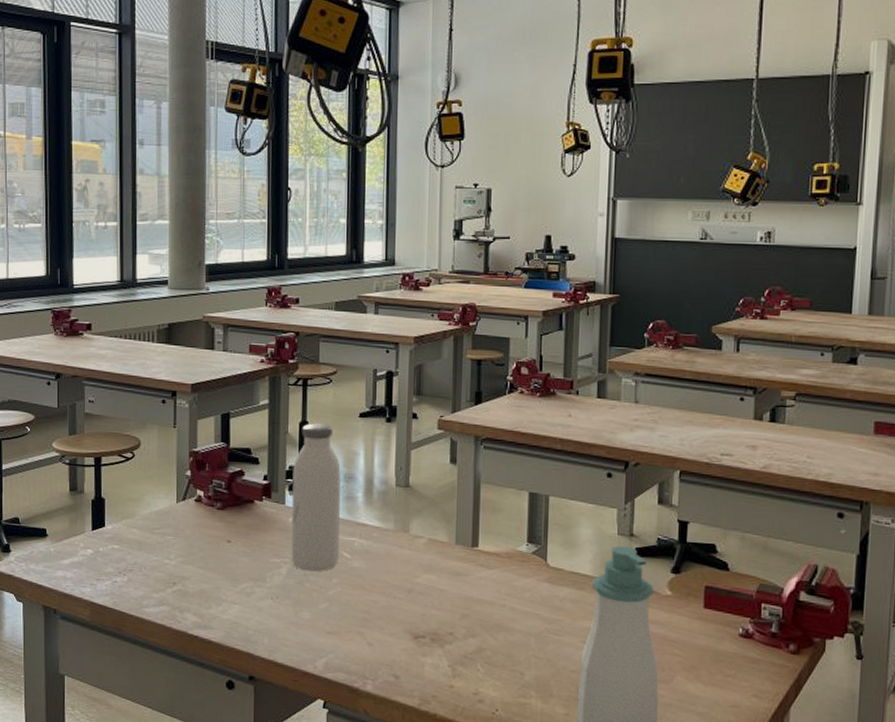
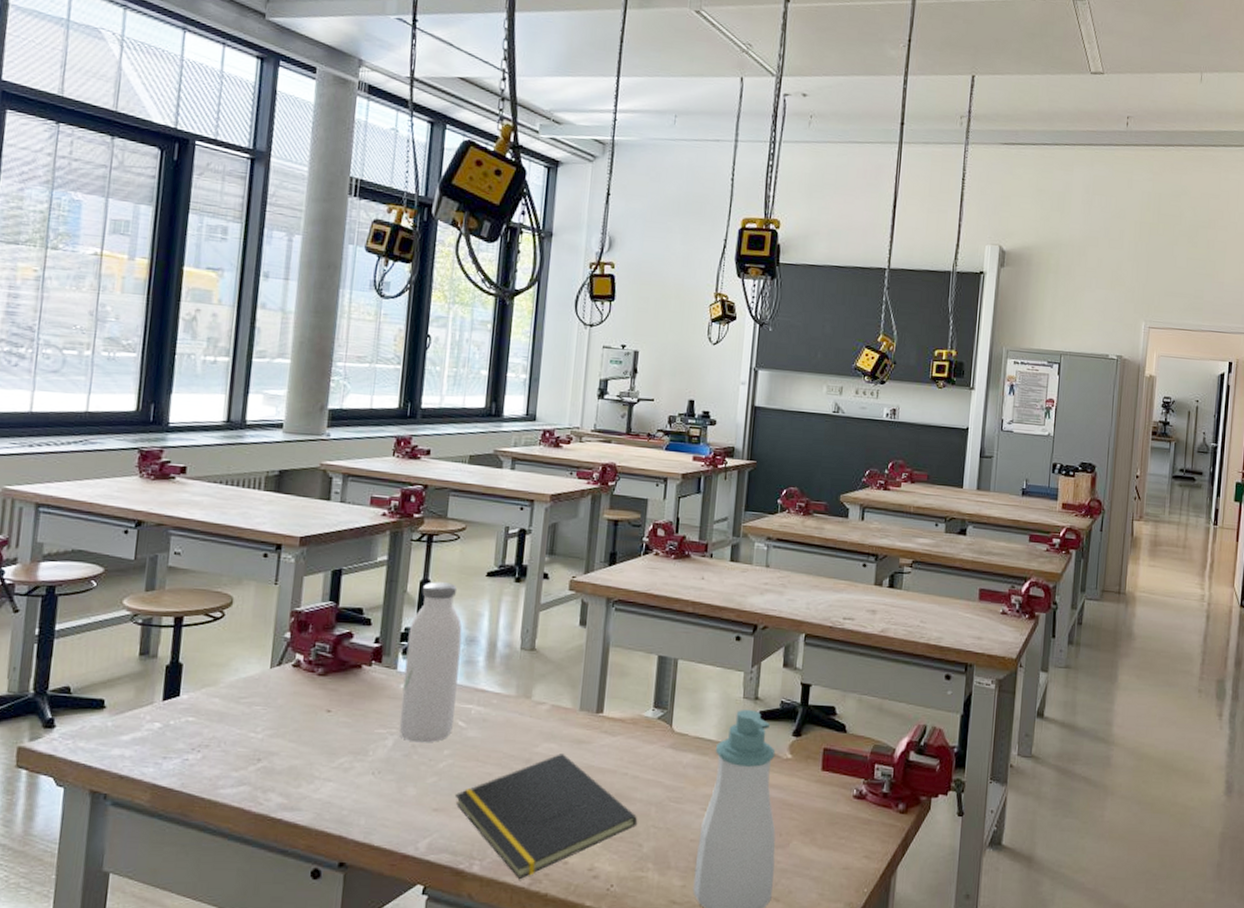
notepad: none [345,584,519,700] -> present [455,753,638,880]

